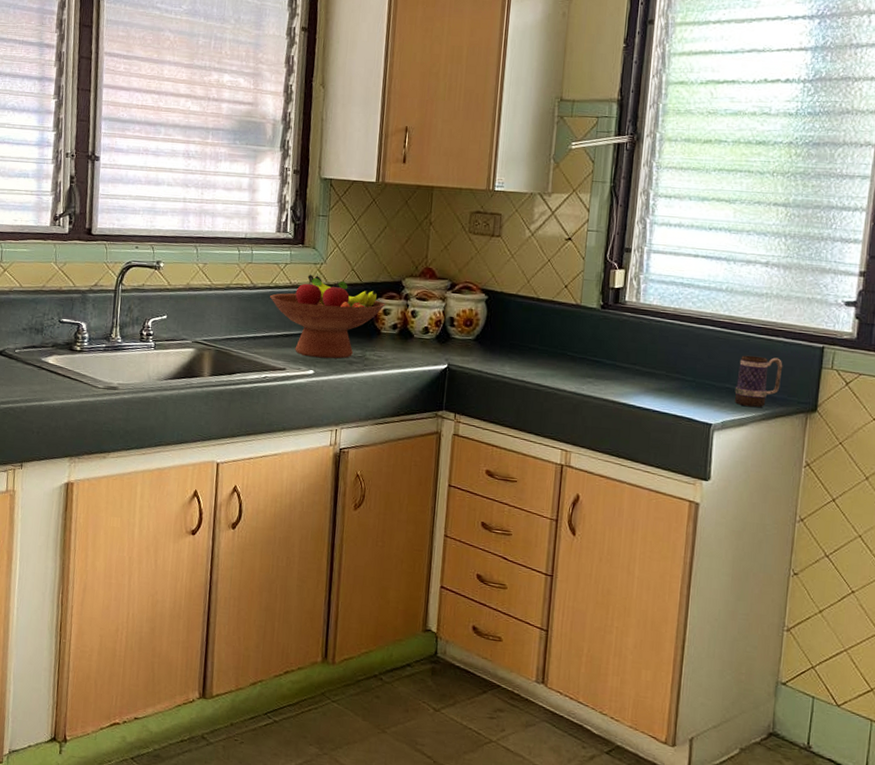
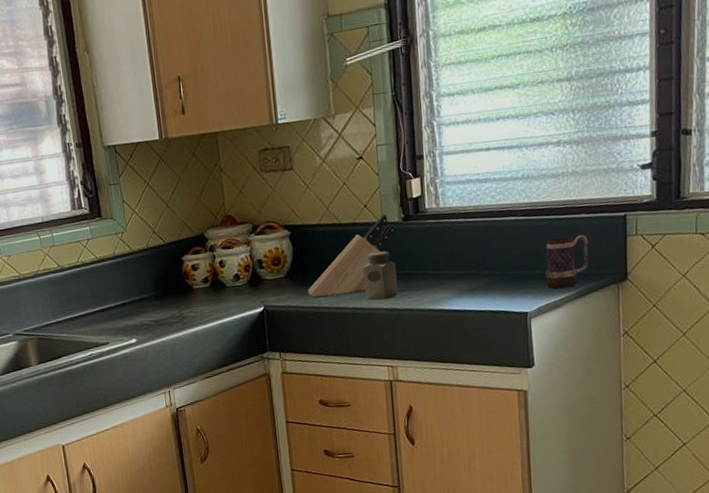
fruit bowl: present [270,274,385,359] -> none [79,244,192,327]
knife block: none [494,297,592,369] -> present [307,213,395,297]
salt shaker: none [551,333,588,383] -> present [363,251,398,300]

